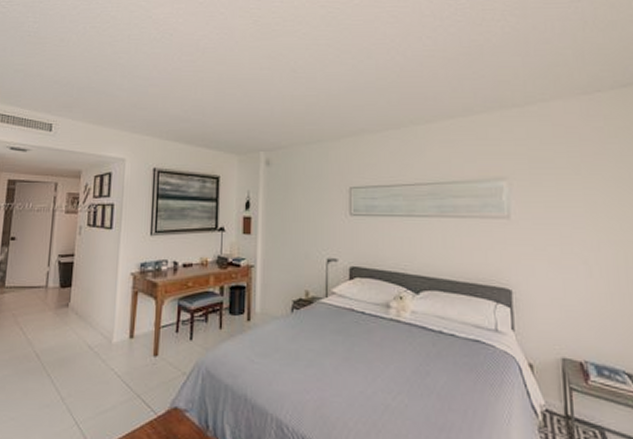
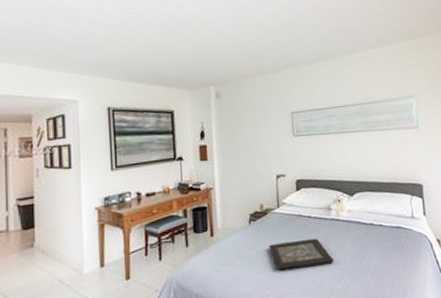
decorative tray: none [312,339,390,374] -> present [269,238,334,271]

